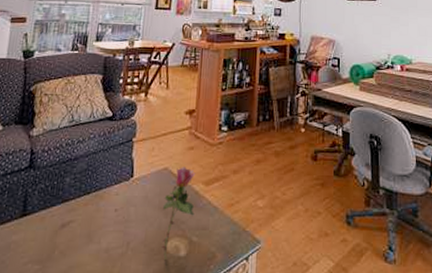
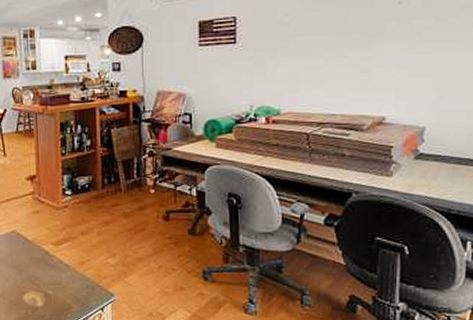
flower: present [161,167,196,260] -> none [16,230,47,309]

